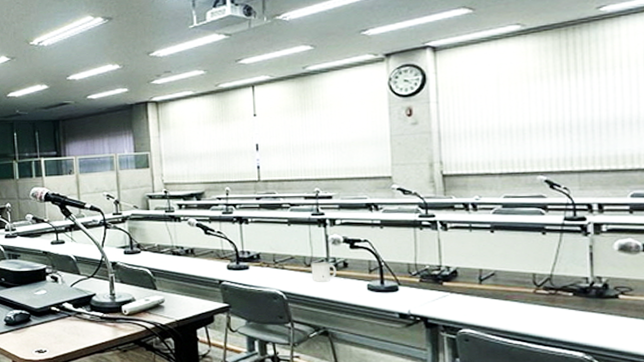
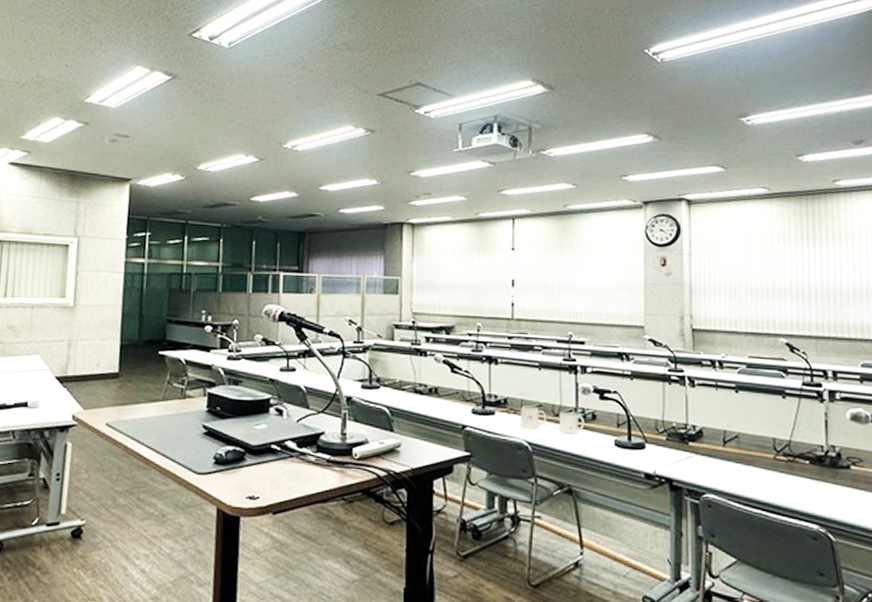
mug: none [273,259,299,280] -> present [520,406,546,430]

